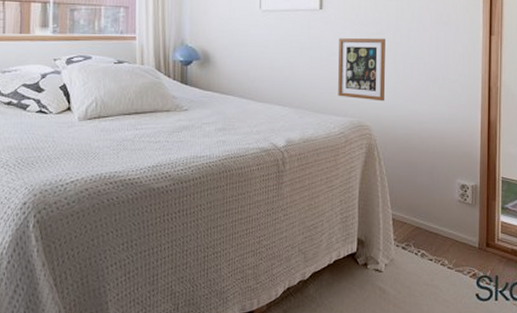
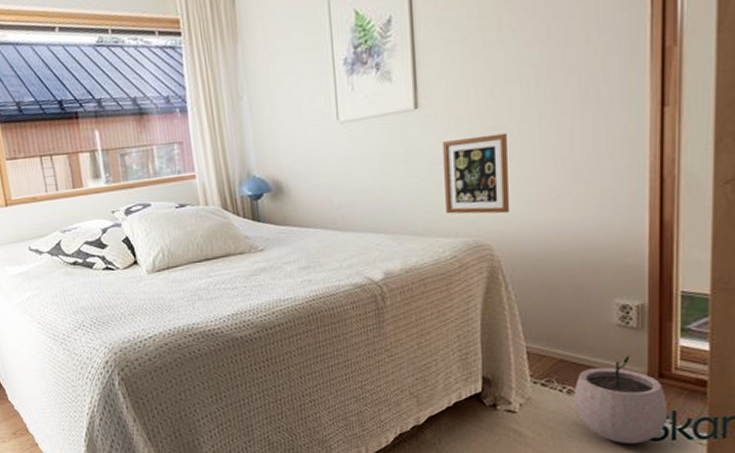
plant pot: none [426,226,493,303] -> present [574,355,668,444]

